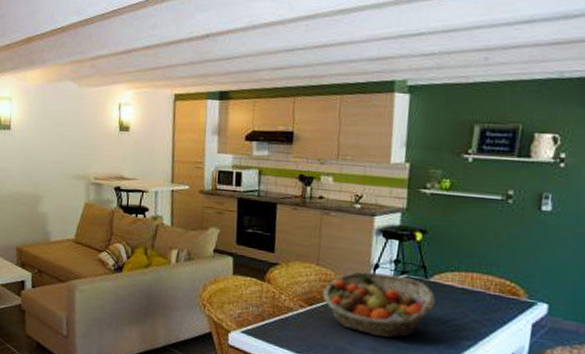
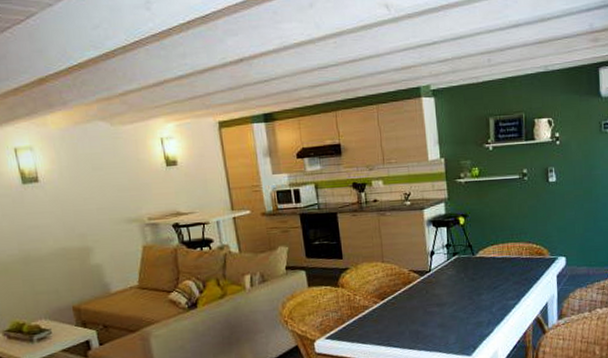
fruit basket: present [323,271,435,338] -> none [391,257,483,314]

